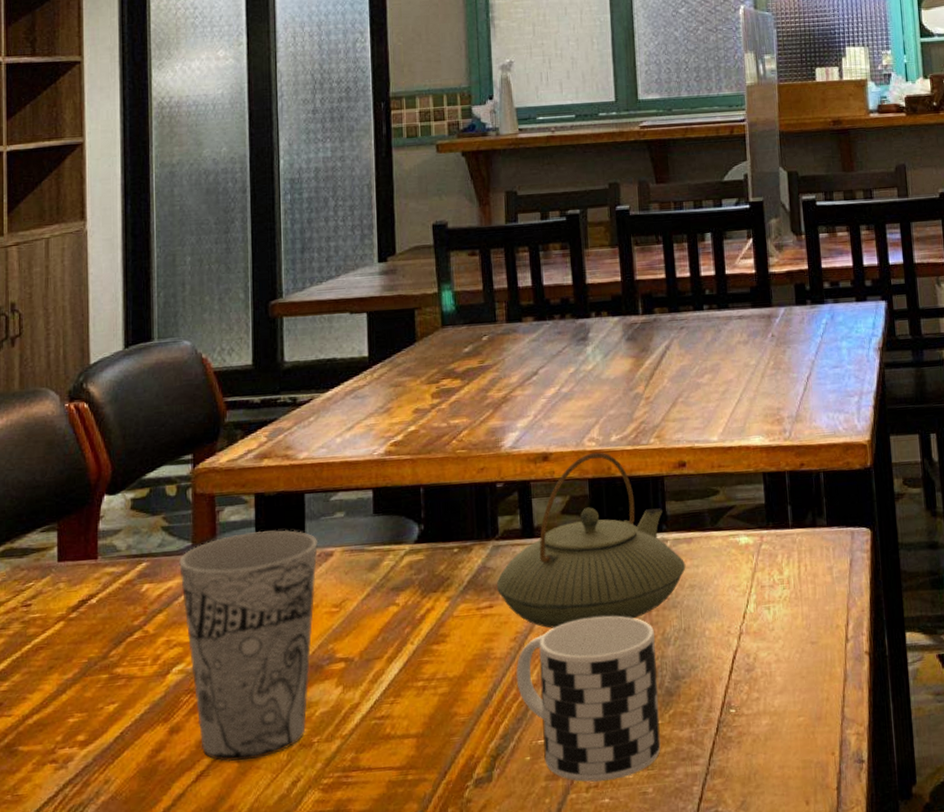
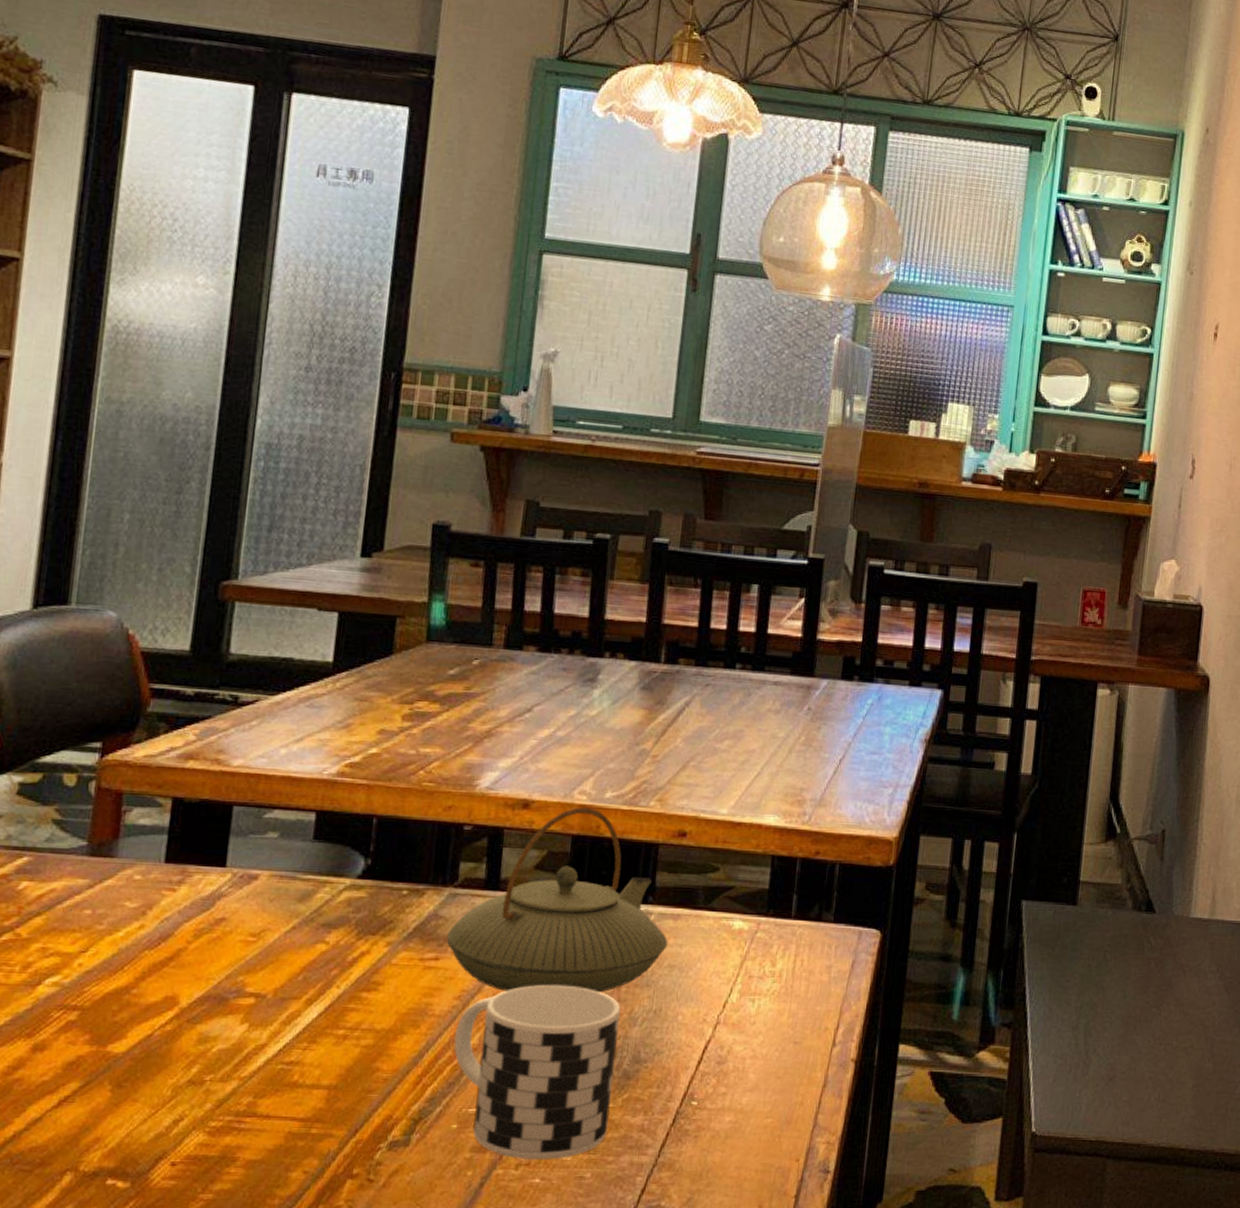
cup: present [179,529,319,762] -> none [67,840,243,1091]

